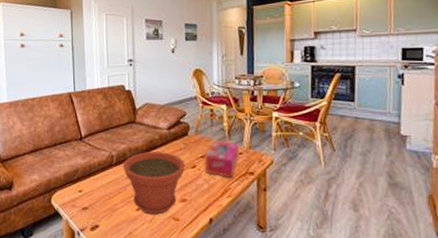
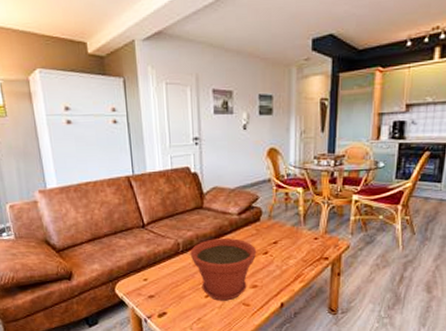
tissue box: present [204,140,240,179] -> none [277,225,315,264]

